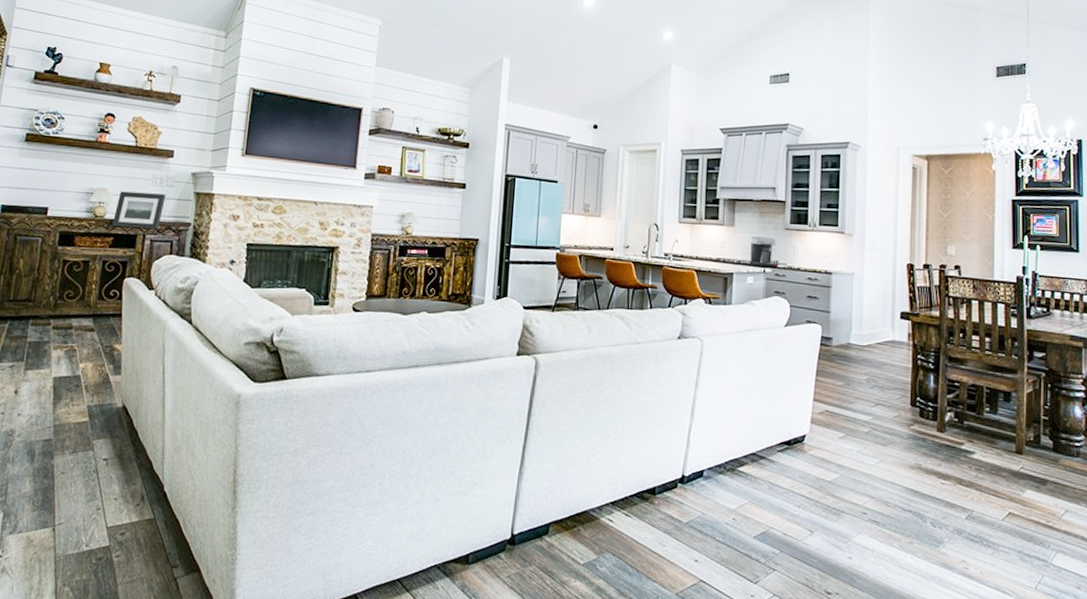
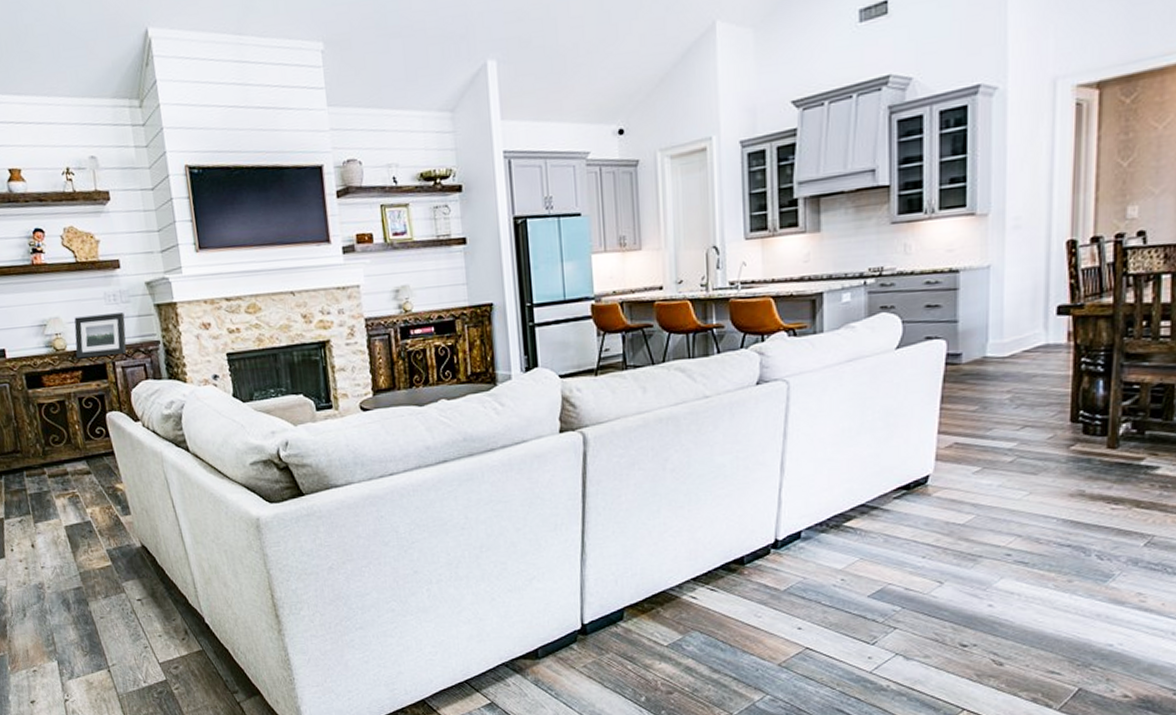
coffee maker: present [750,236,779,267] -> none [845,237,885,279]

